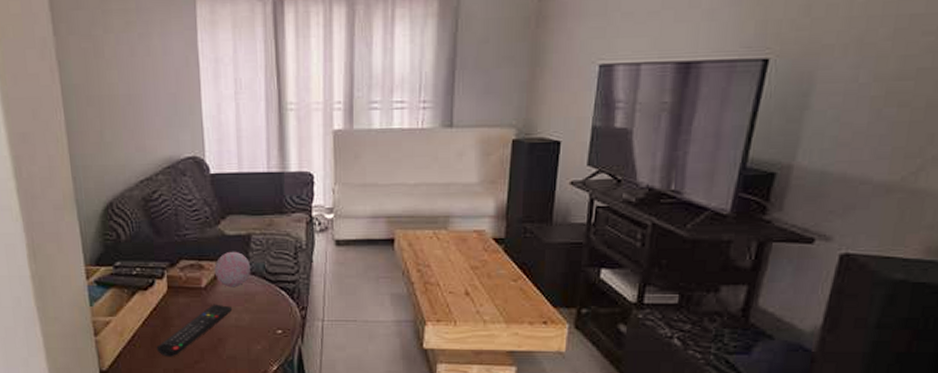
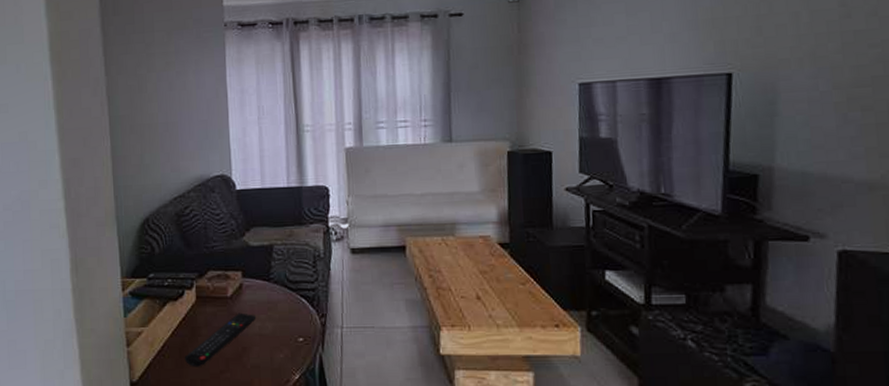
decorative ball: present [214,251,250,288] -> none [239,261,273,296]

